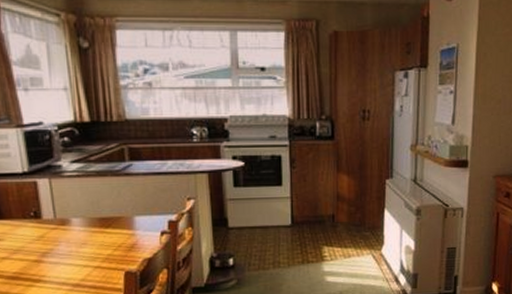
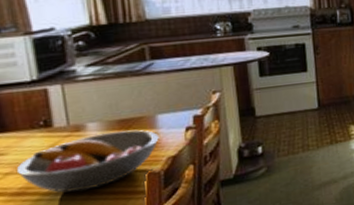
fruit bowl: none [11,229,136,282] -> present [16,129,159,193]

